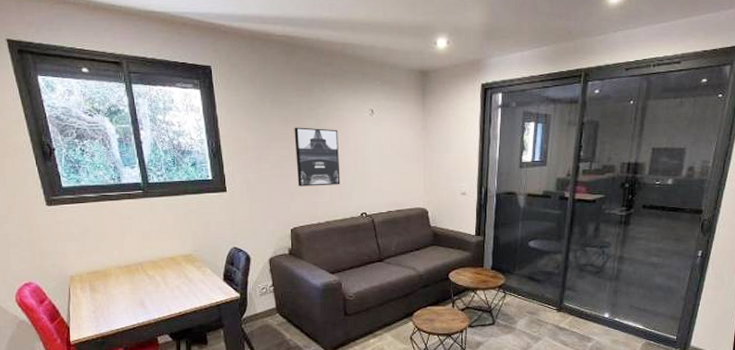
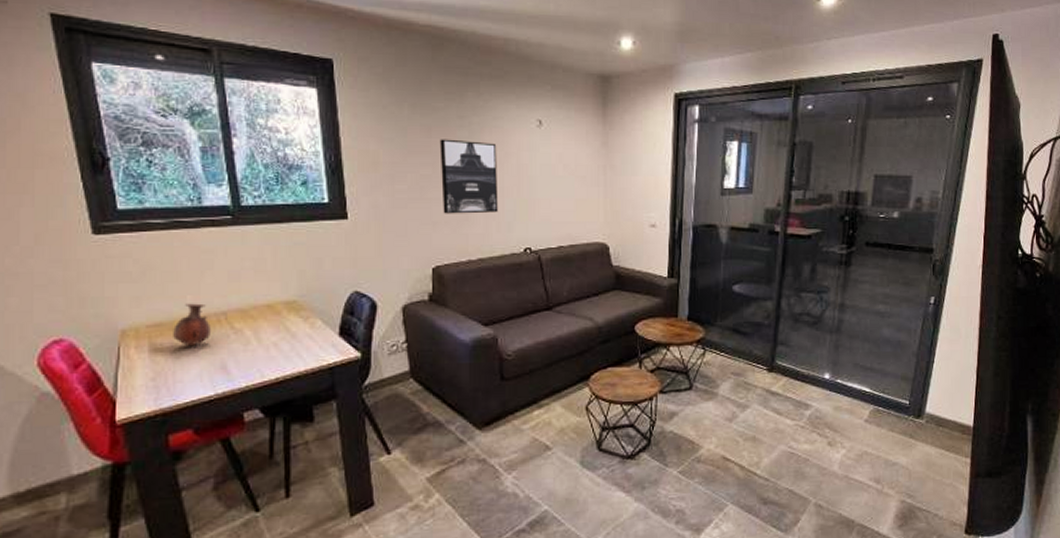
vase: none [106,256,132,289] -> present [173,303,211,347]

